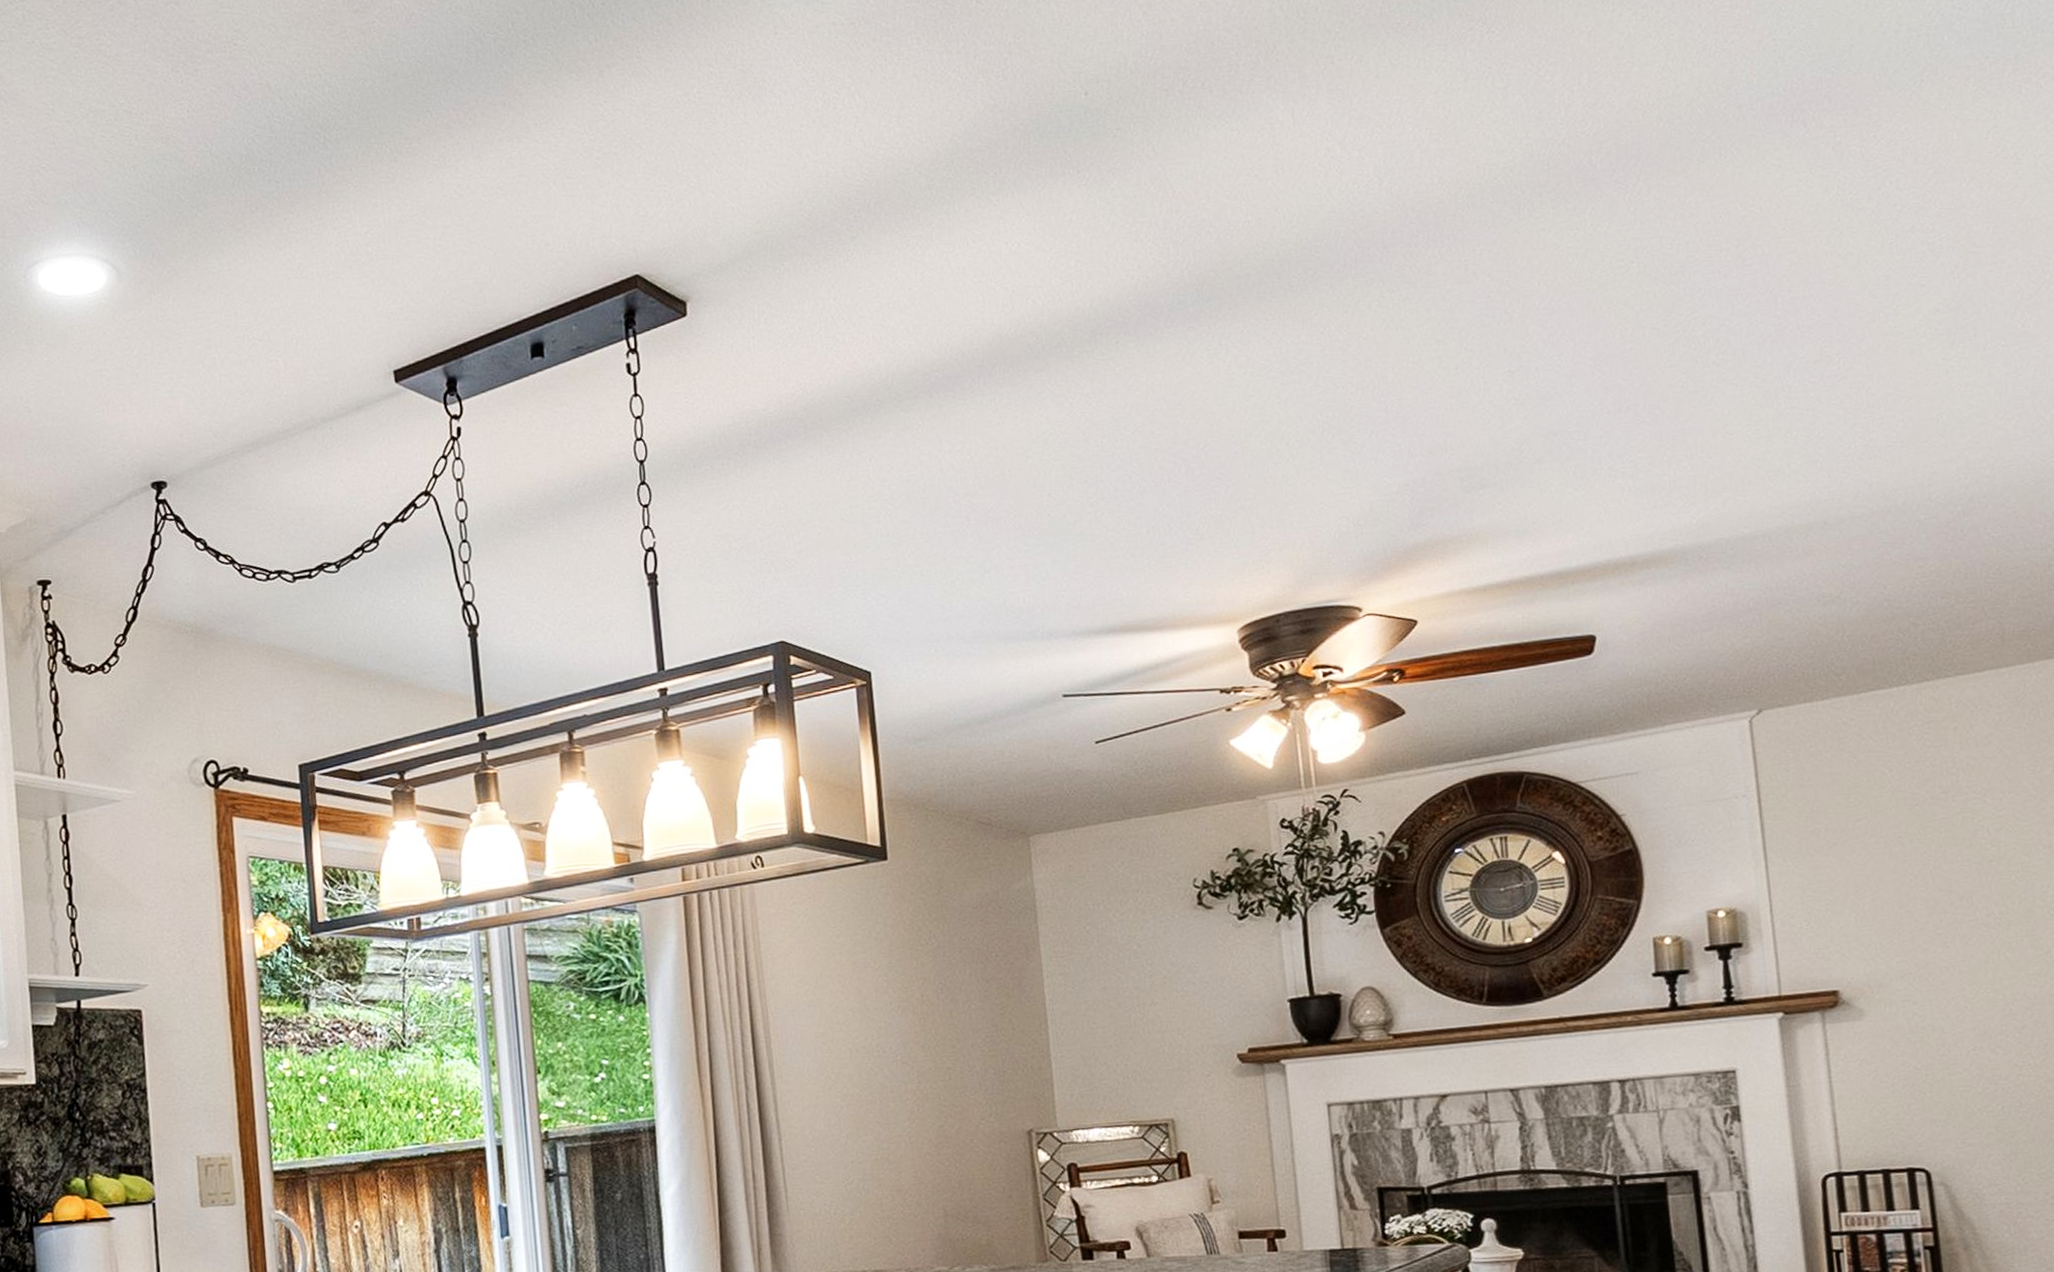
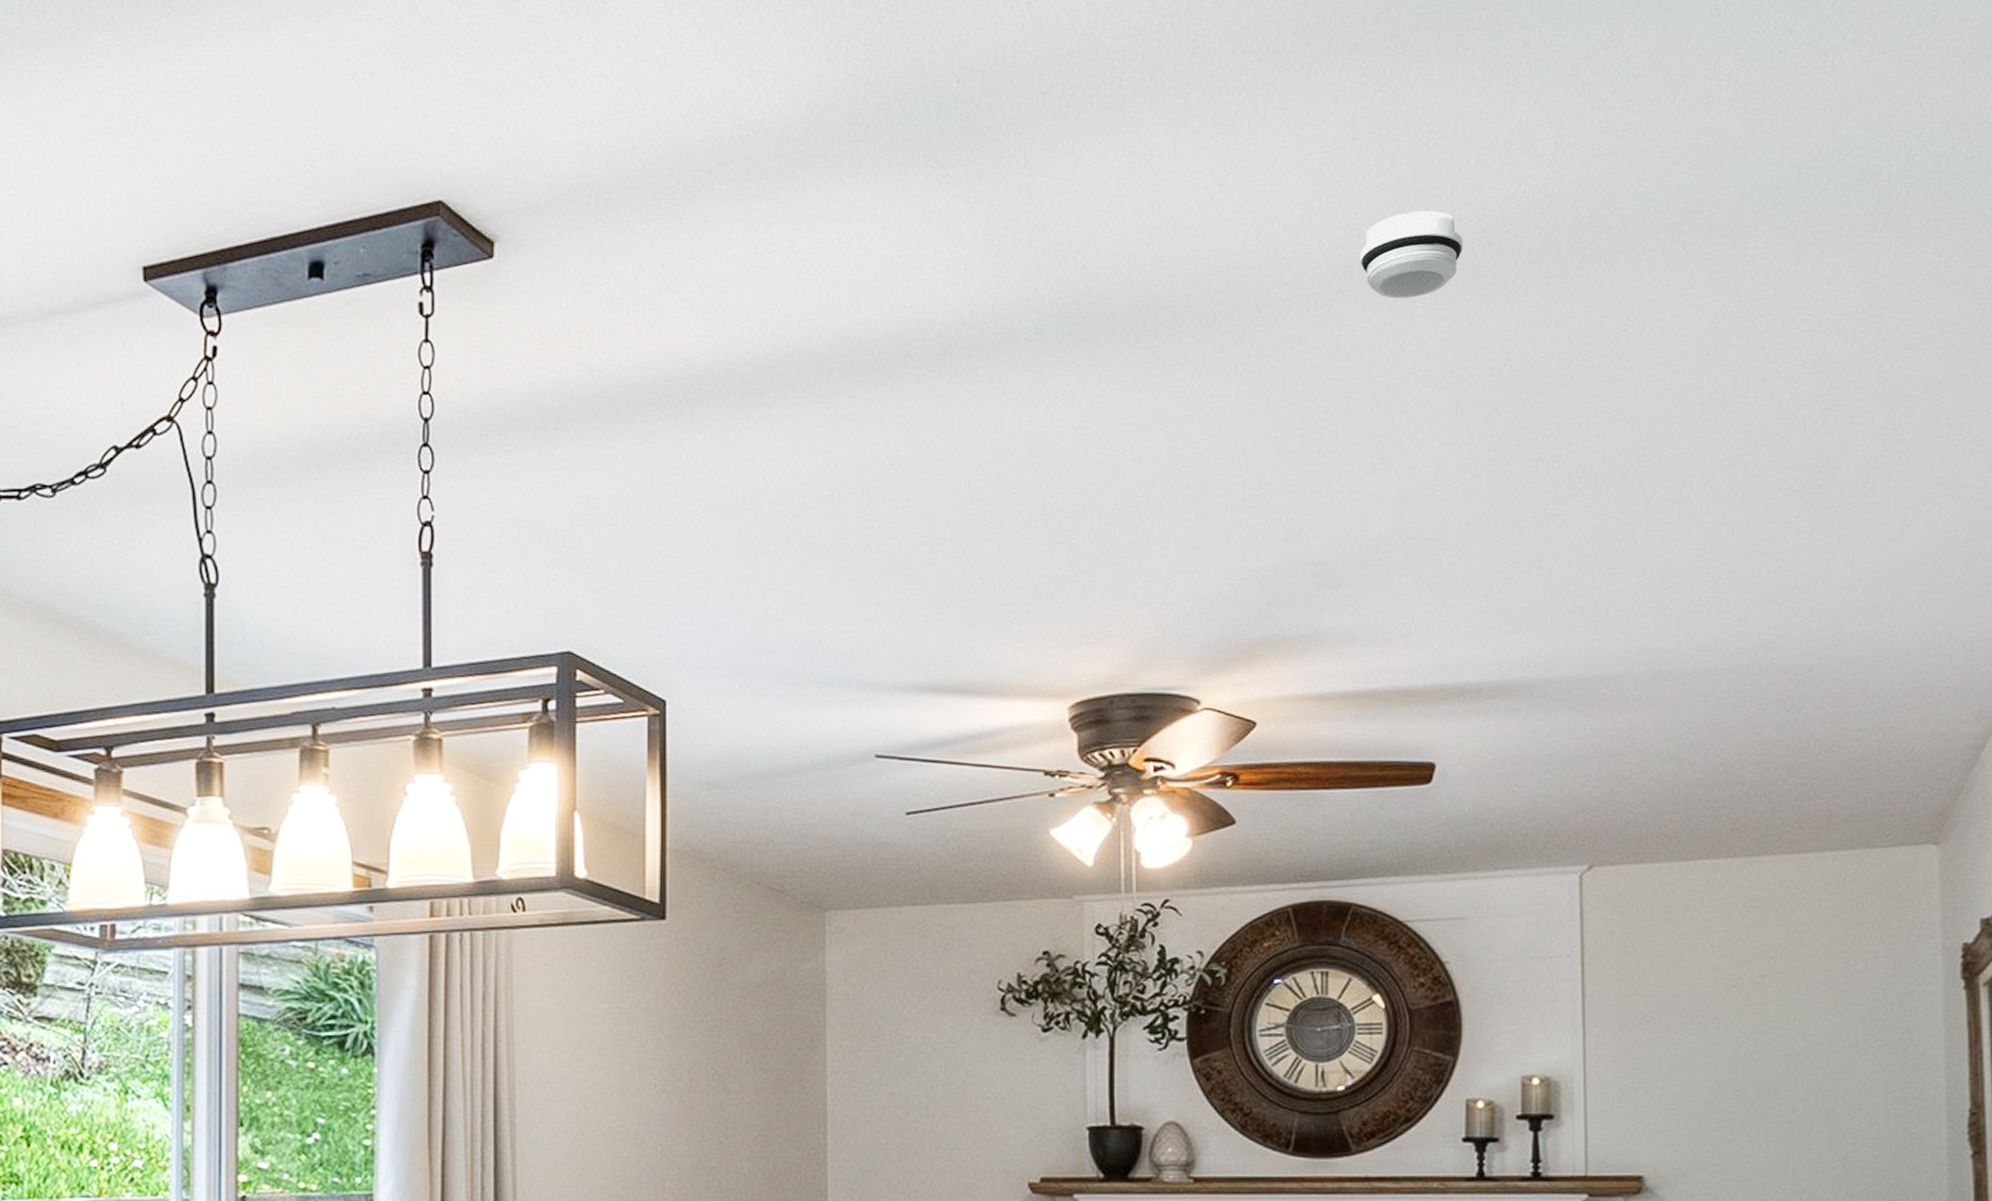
smoke detector: none [1480,132,1582,219] -> present [1360,210,1463,299]

